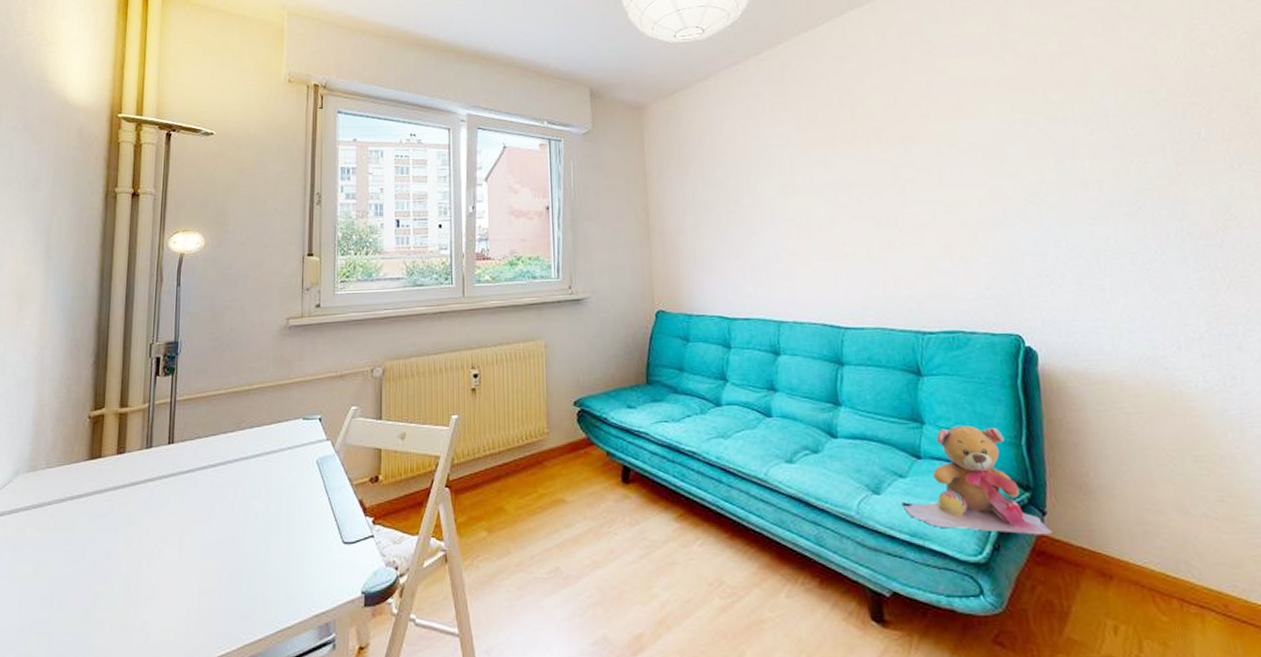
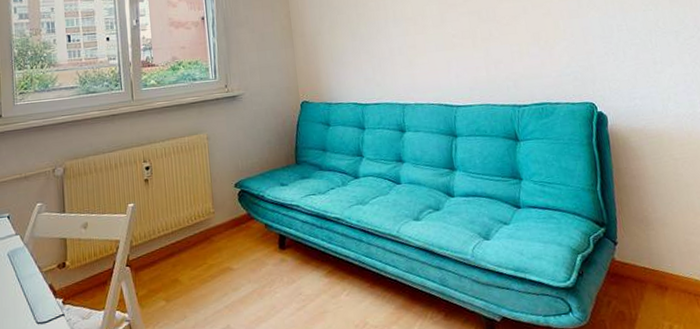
teddy bear: present [902,426,1054,535] -> none [507,178,623,263]

